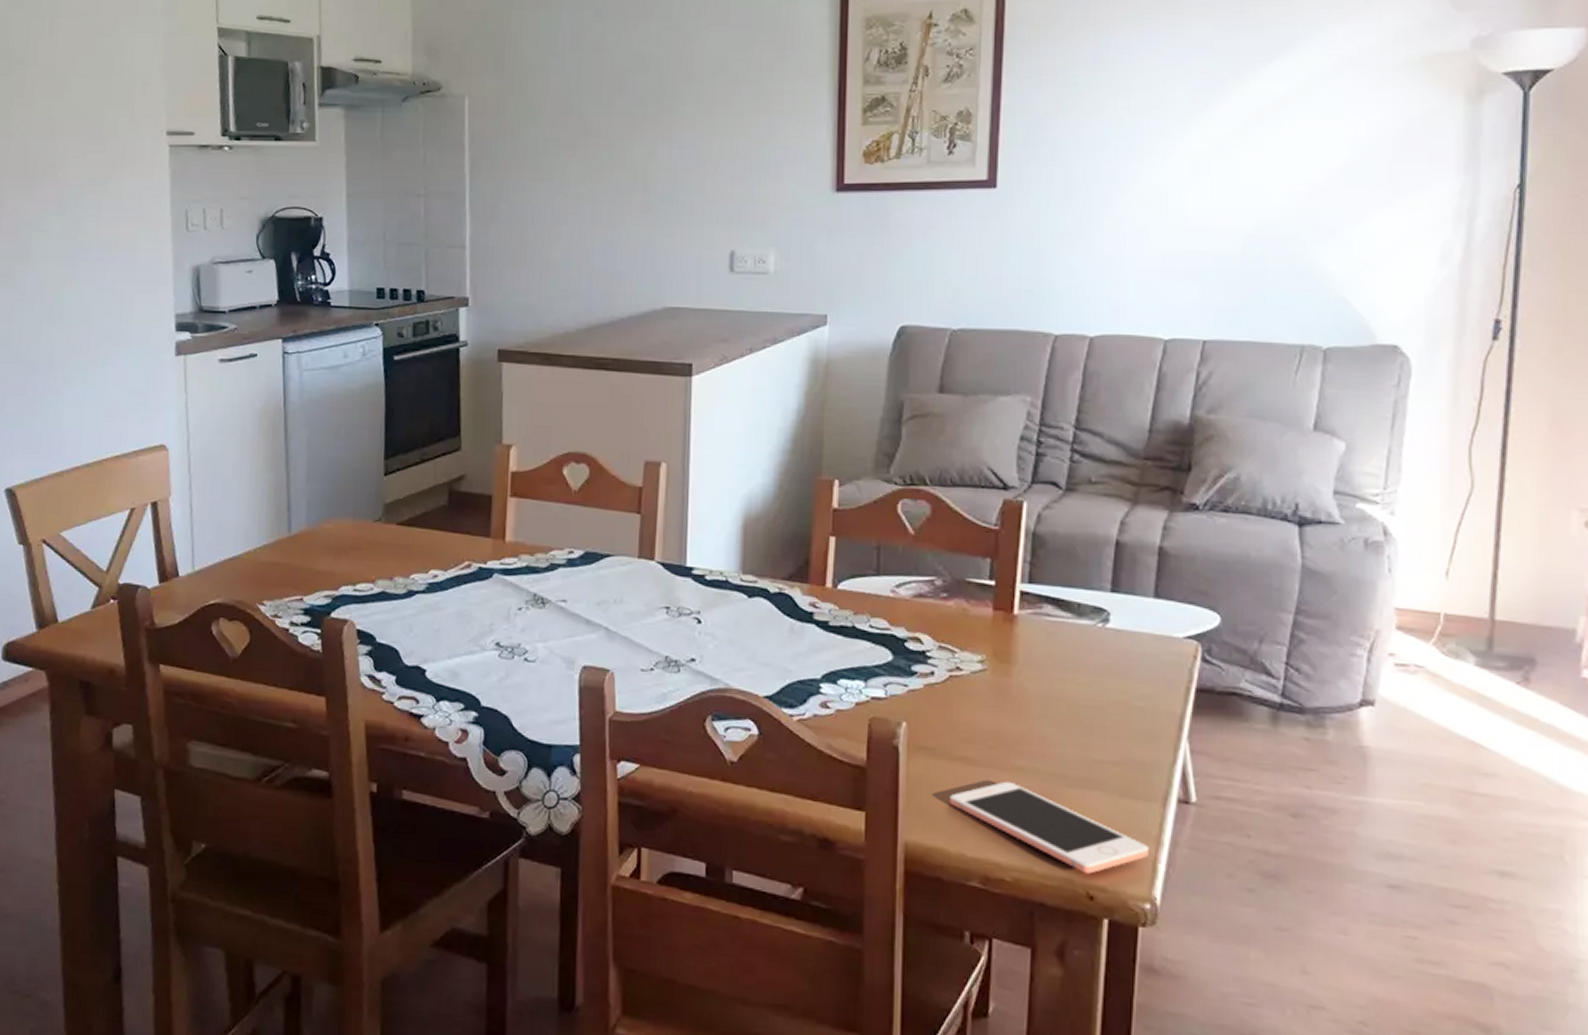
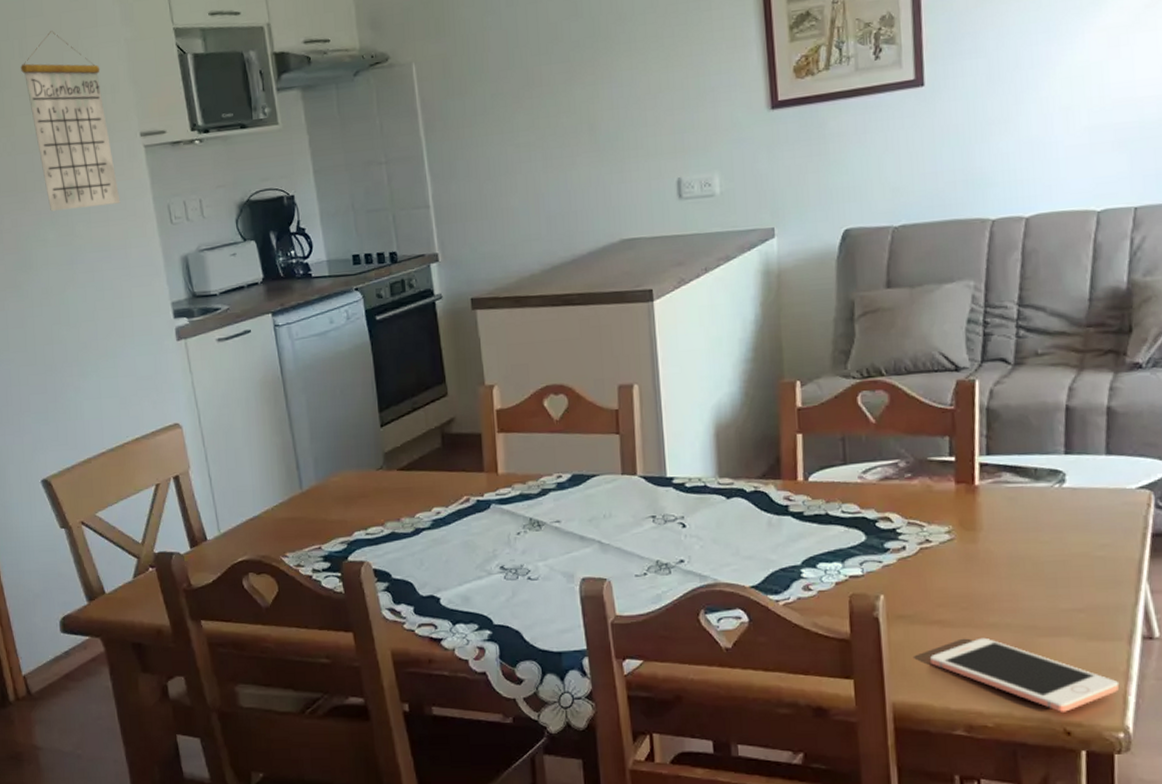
calendar: none [48,13,136,202] -> present [21,31,121,211]

